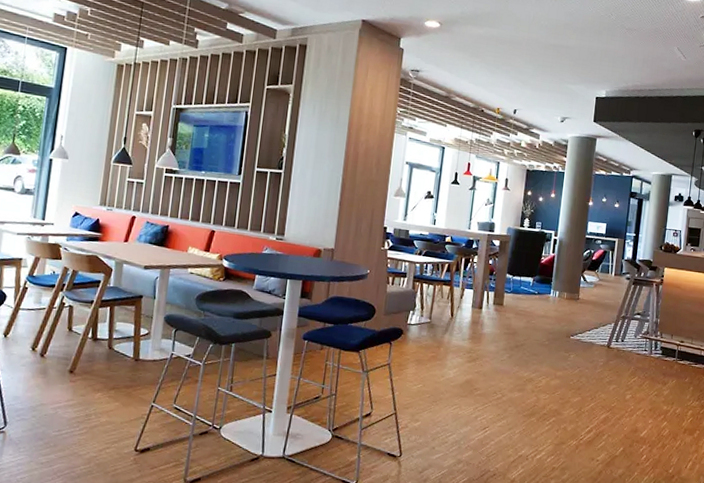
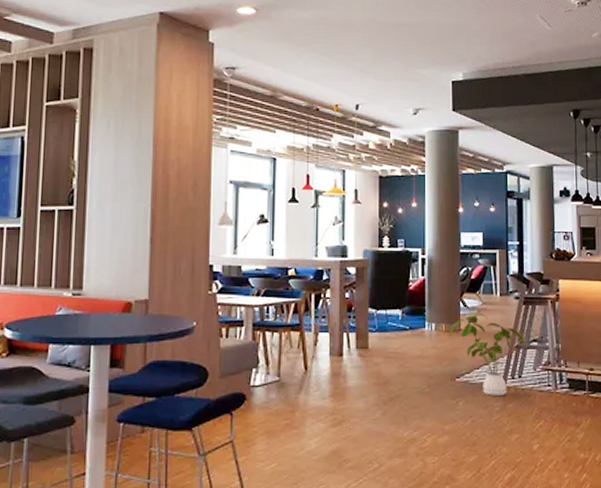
house plant: none [570,287,630,354] -> present [450,312,524,396]

